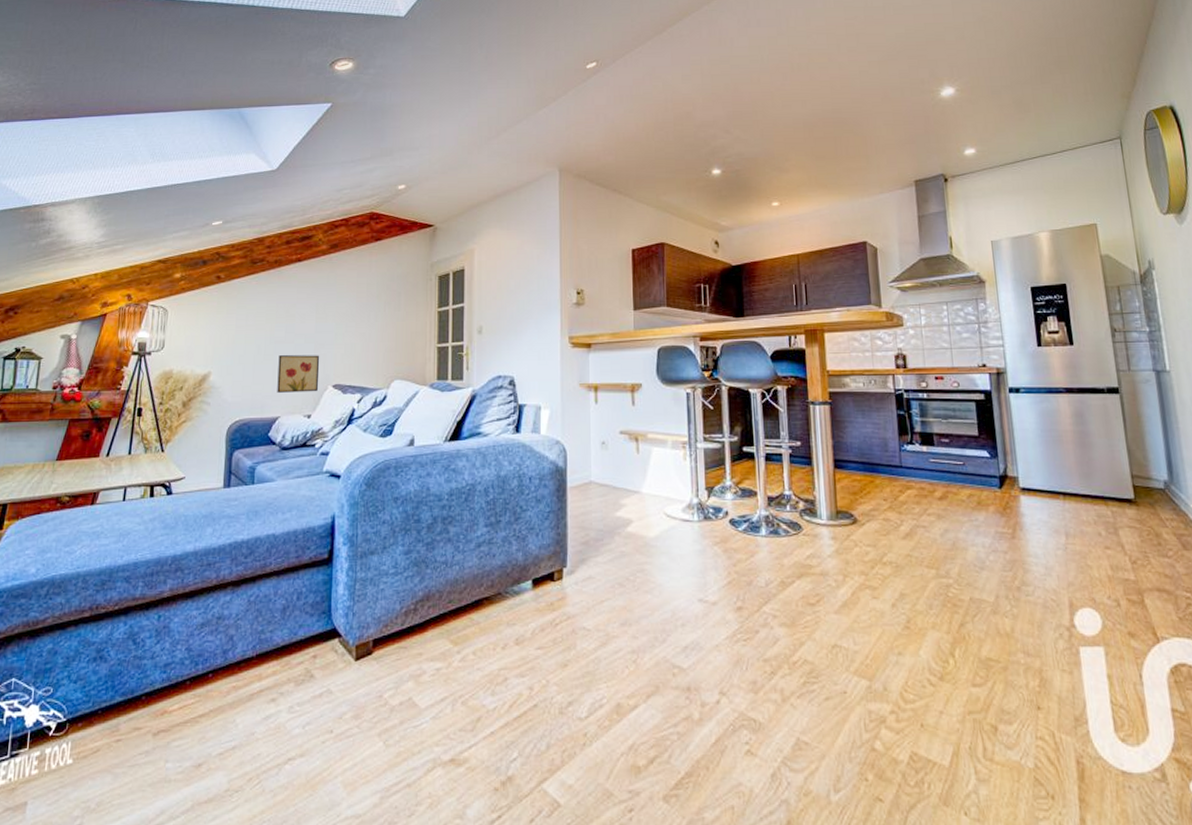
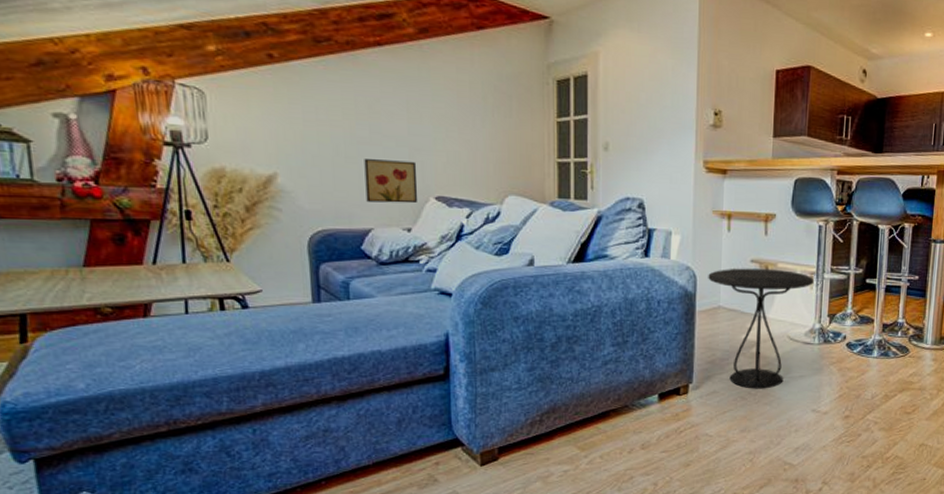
side table: none [578,440,686,574] -> present [708,268,814,389]

